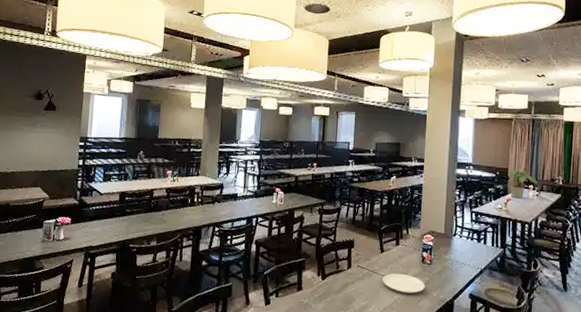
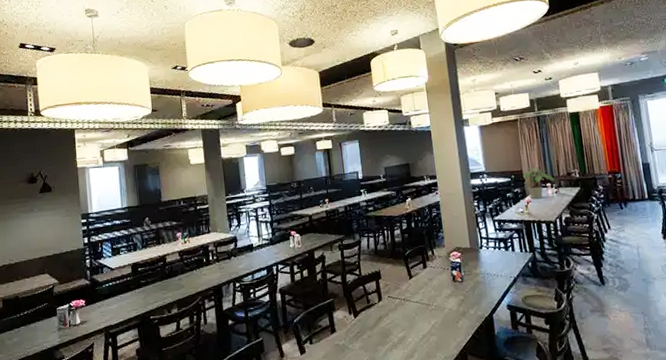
plate: present [381,273,425,294] -> none [415,296,461,317]

